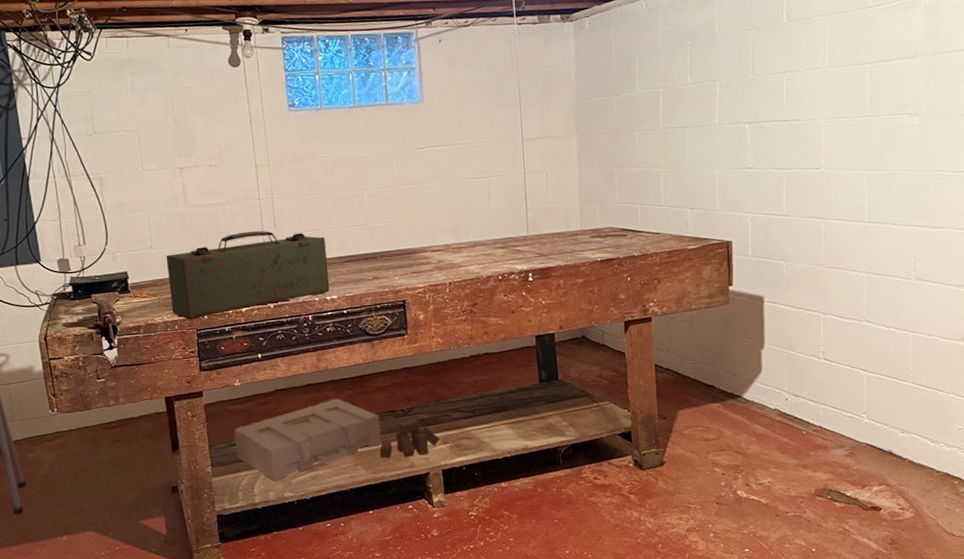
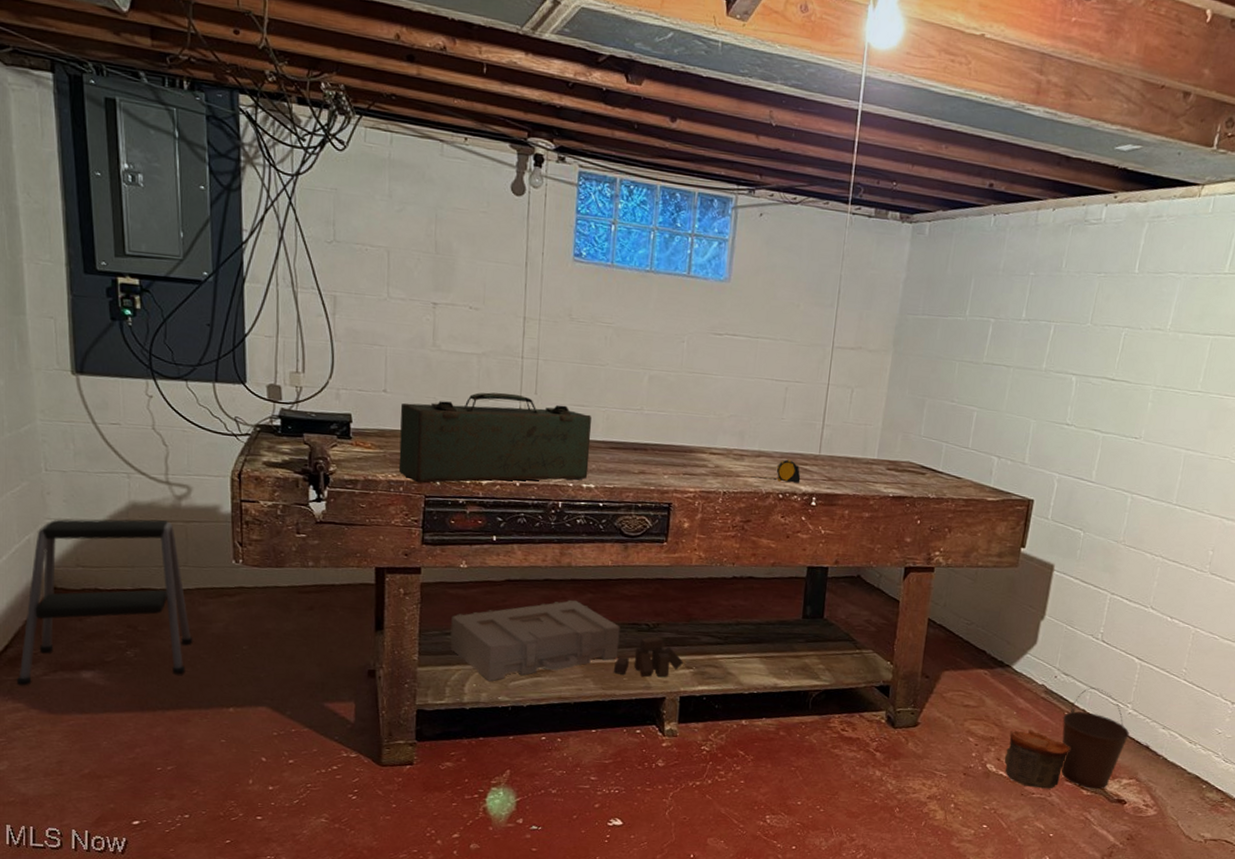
tape measure: none [471,244,515,267] -> present [751,459,801,484]
can: none [752,452,816,507] -> present [1004,729,1071,789]
bucket: none [801,404,870,500] -> present [1061,687,1129,789]

